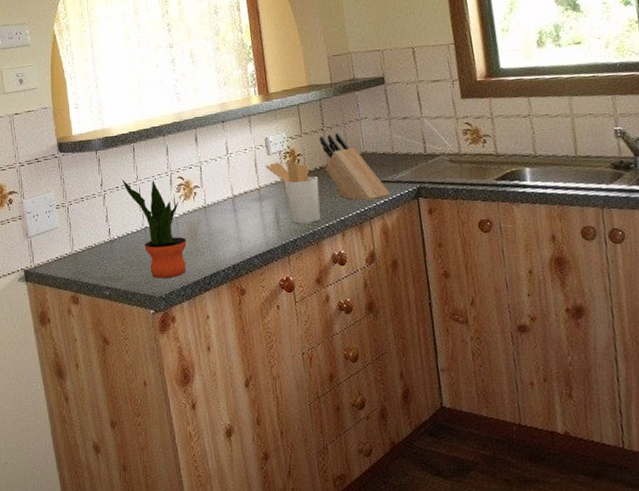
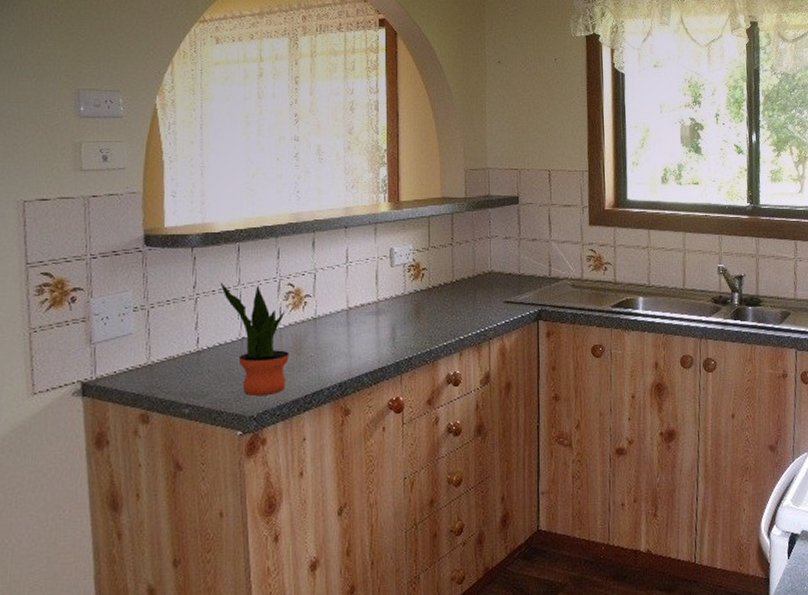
utensil holder: present [265,161,321,224] -> none [387,275,441,342]
knife block: present [319,133,391,201] -> none [447,250,512,321]

